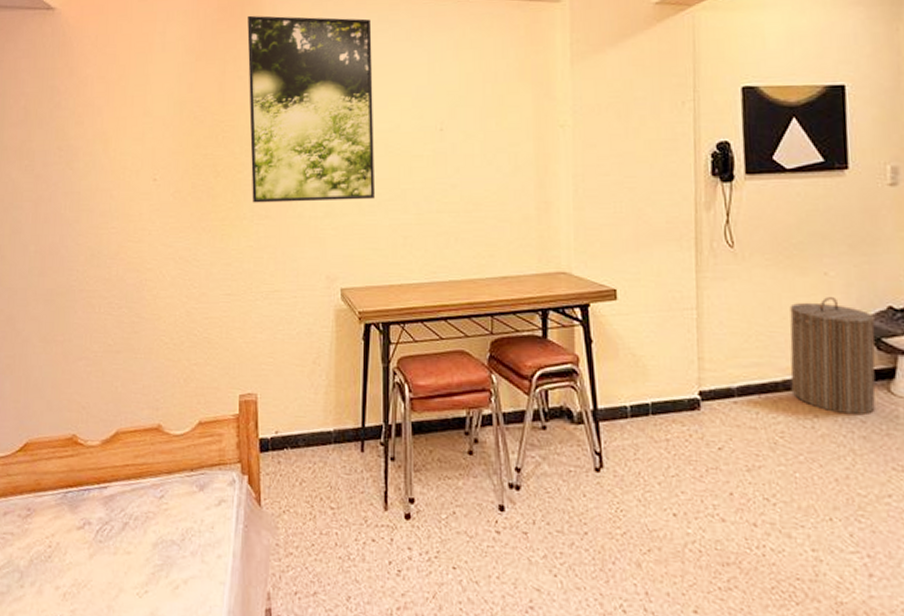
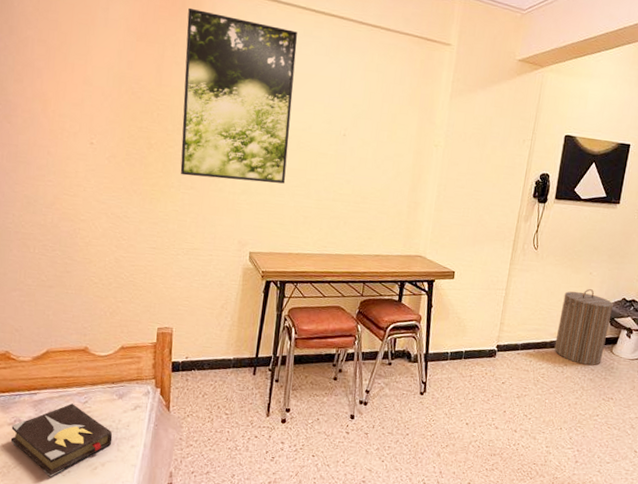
hardback book: none [80,499,195,600] -> present [10,403,113,477]

